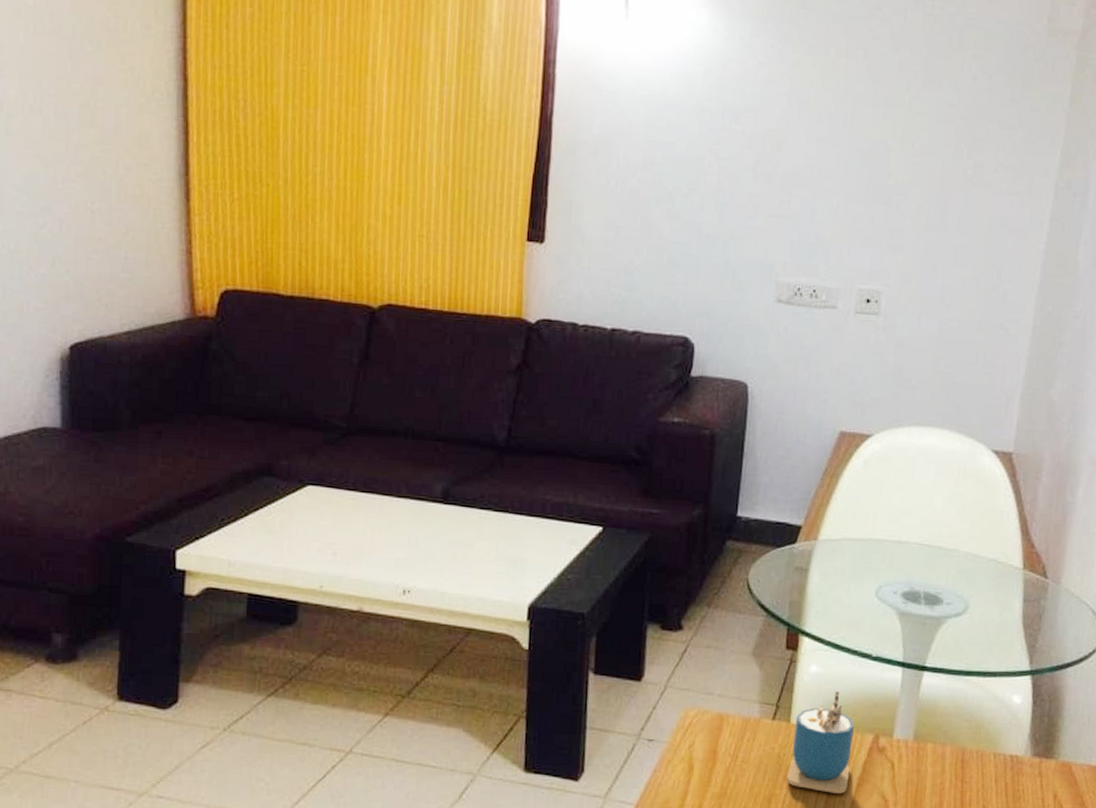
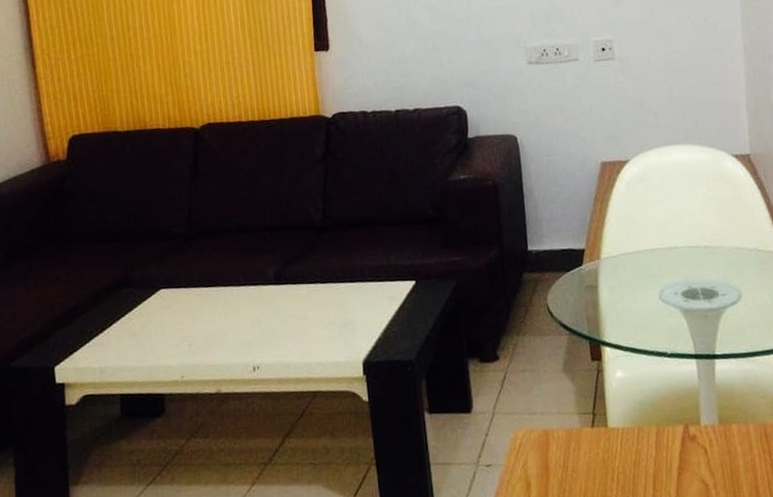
cup: present [787,691,854,794] -> none [612,391,670,487]

